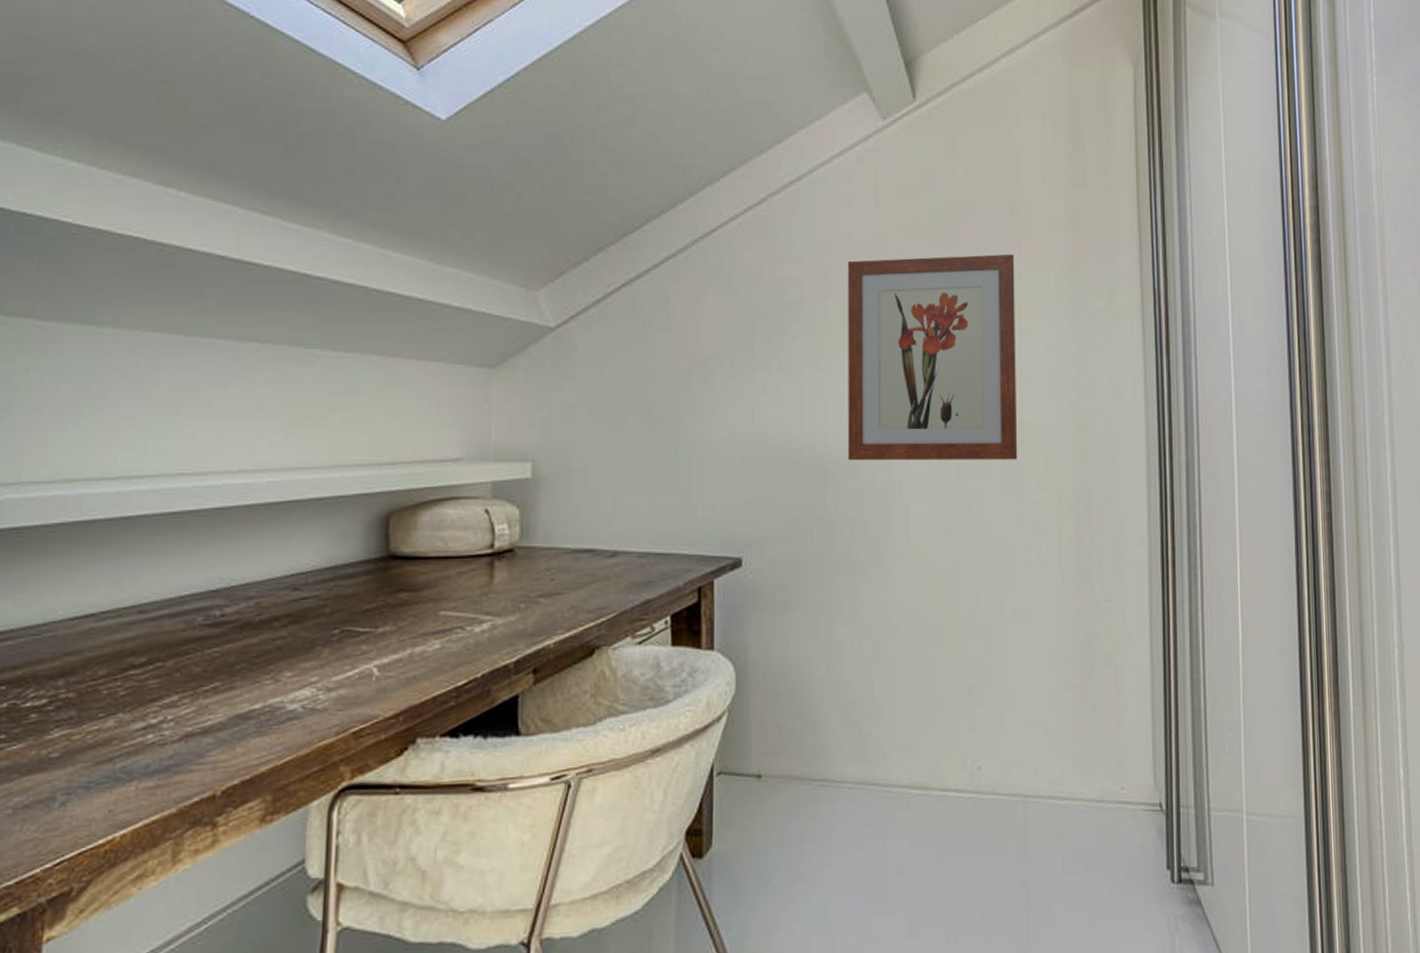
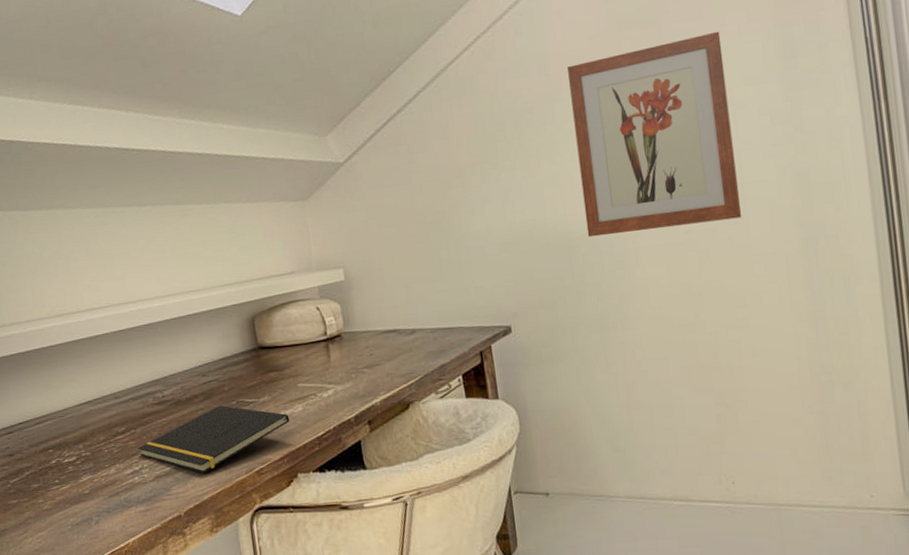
notepad: none [161,633,418,732] -> present [137,405,290,473]

